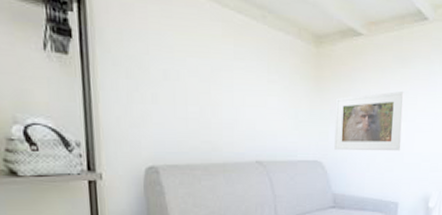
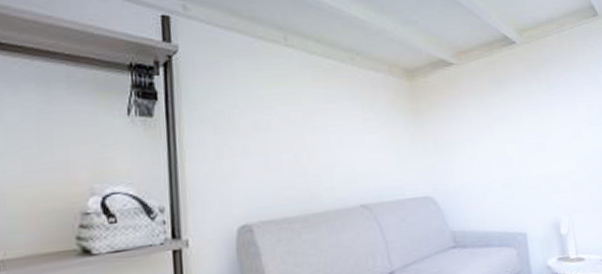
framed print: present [334,90,404,151] -> none [437,113,517,182]

